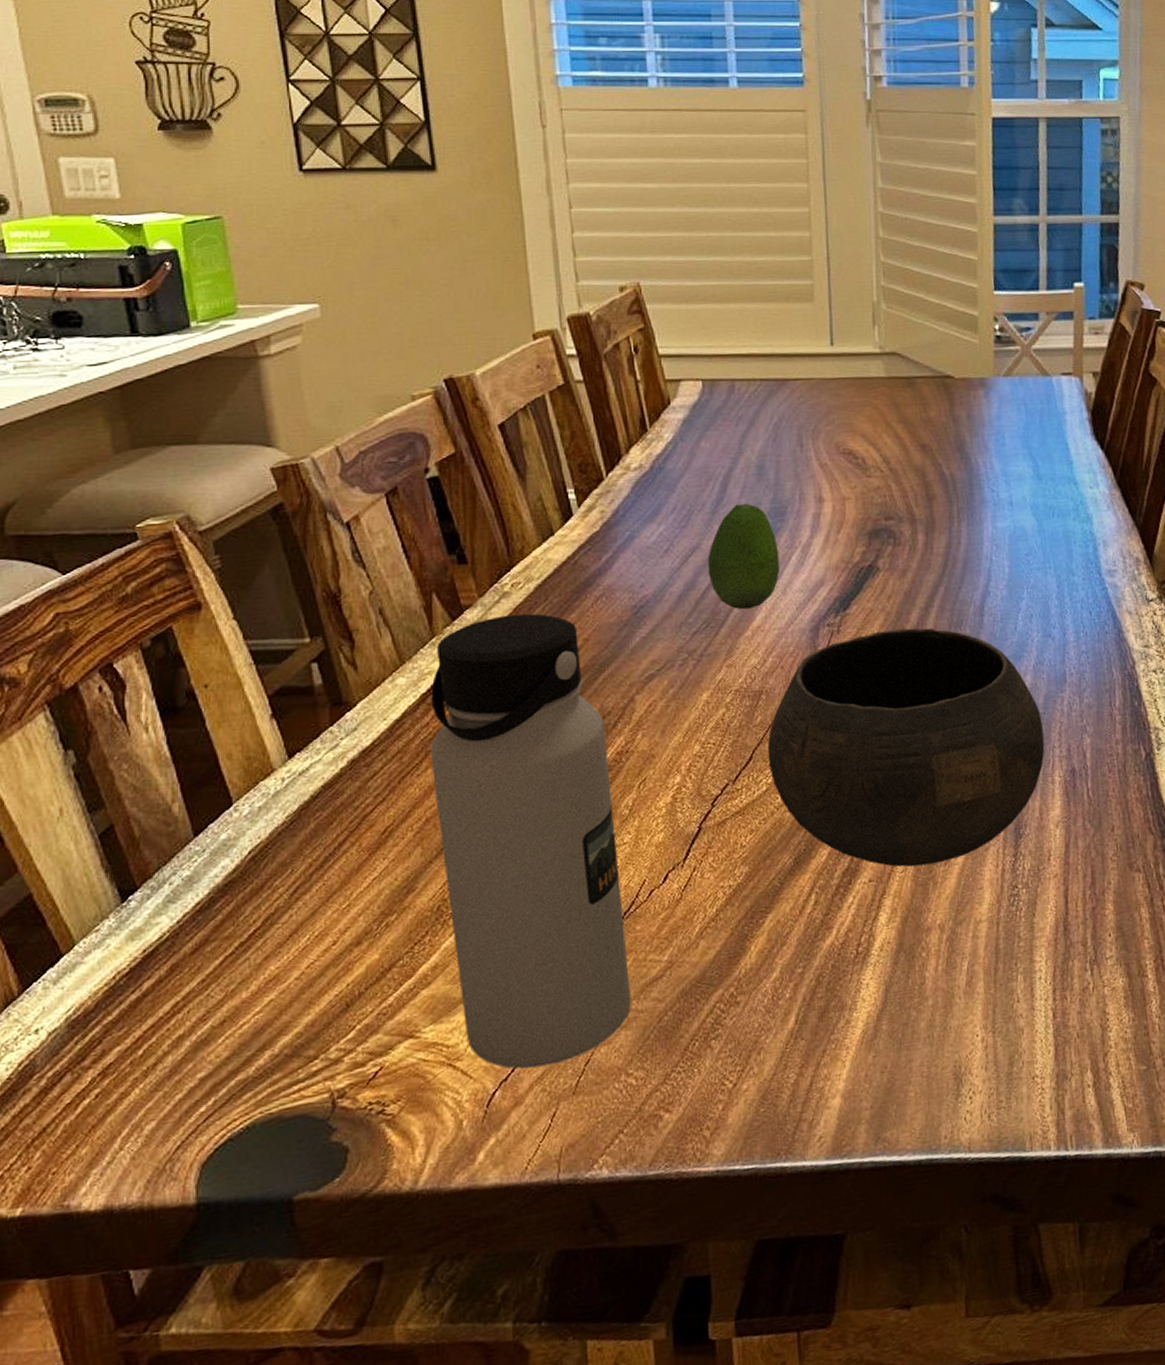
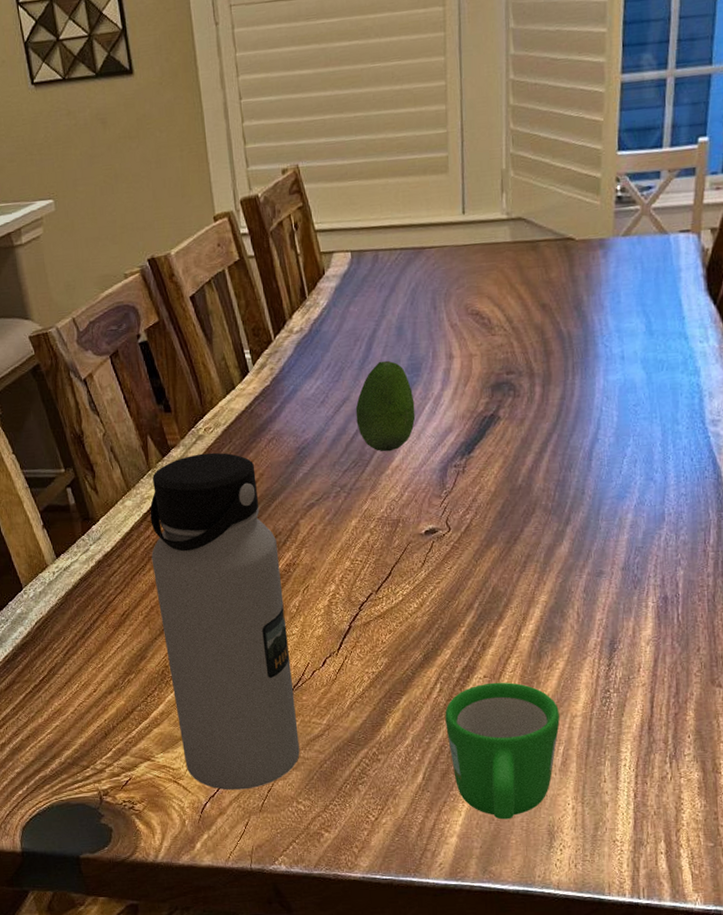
bowl: present [767,628,1045,867] -> none [403,470,641,669]
mug: none [822,886,962,1067] -> present [445,682,560,820]

